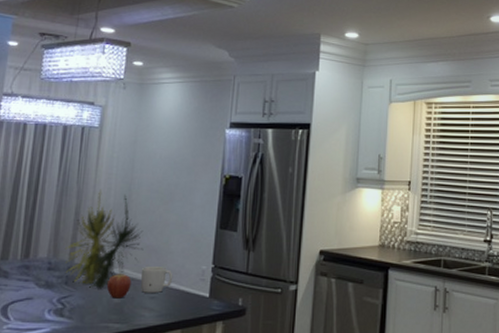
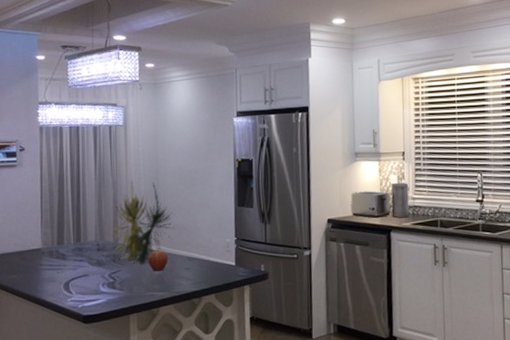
mug: present [141,267,173,293] -> none [176,242,203,265]
toaster: none [348,222,392,252] -> present [351,191,391,218]
canister: none [391,215,412,255] -> present [391,183,410,218]

